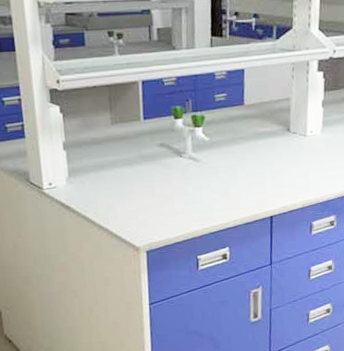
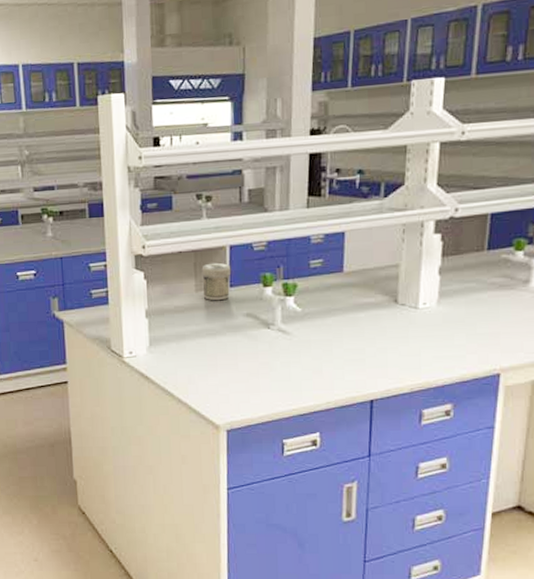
jar: none [116,96,145,133] -> present [201,262,231,301]

